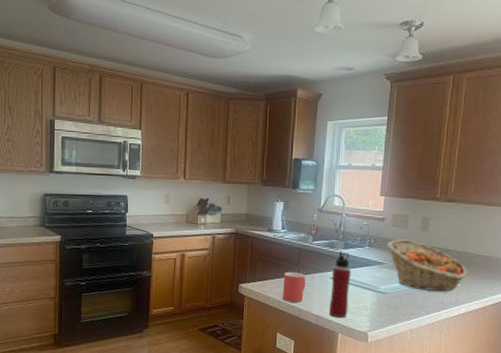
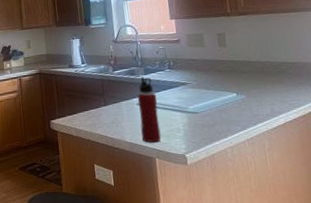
mug: present [282,271,306,302] -> none [91,102,114,133]
fruit basket: present [387,239,468,291] -> none [187,57,278,105]

